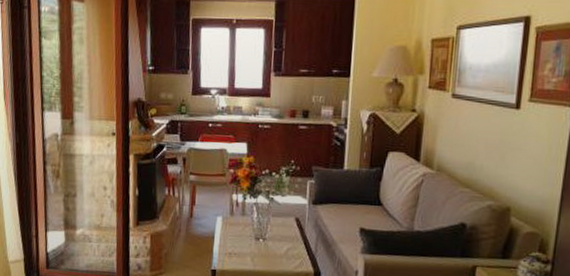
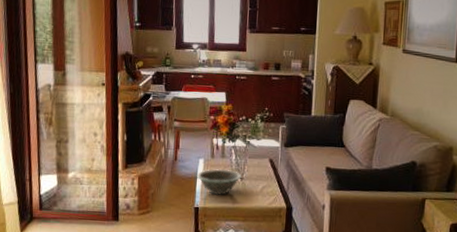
decorative bowl: none [213,227,264,258] -> present [196,169,242,196]

